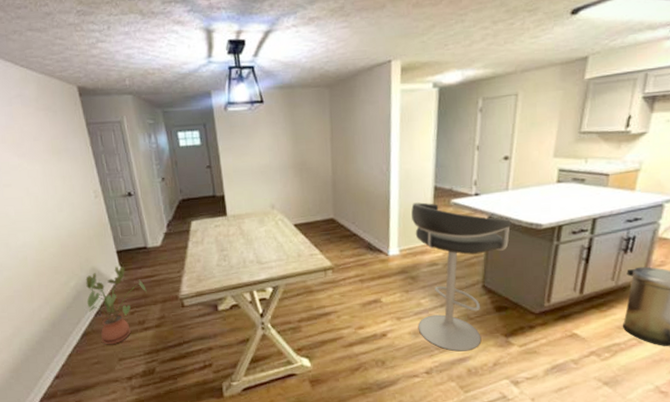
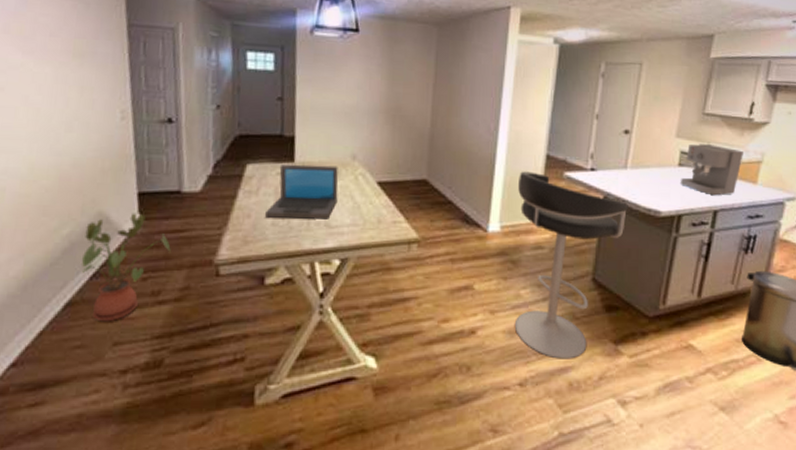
laptop: none [211,215,265,260] -> present [265,163,339,219]
coffee maker: none [559,159,621,206] -> present [680,144,743,196]

